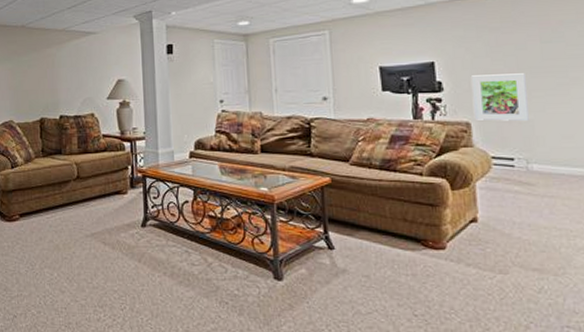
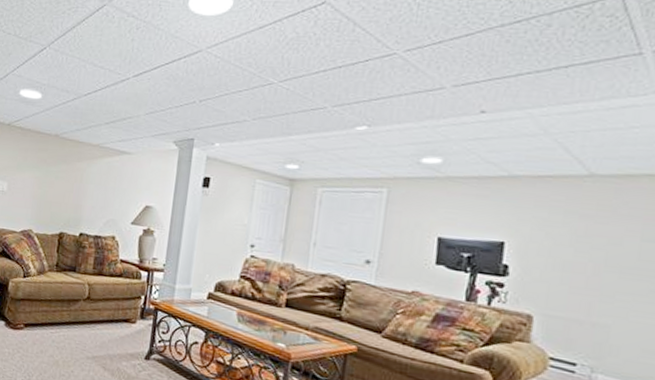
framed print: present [472,73,529,122] -> none [538,264,613,327]

